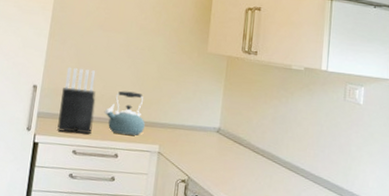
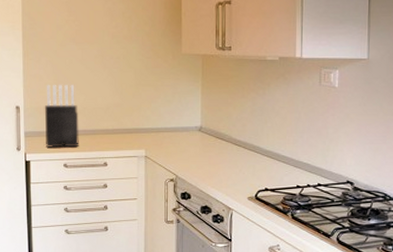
kettle: present [104,90,145,136] -> none [88,101,129,143]

